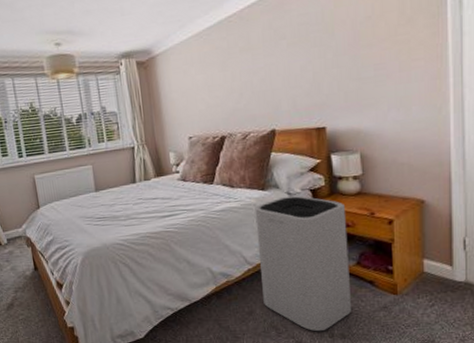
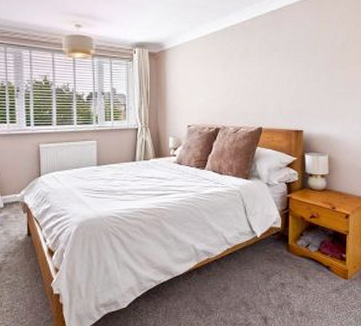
trash can: present [255,196,352,332] -> none [237,186,313,309]

